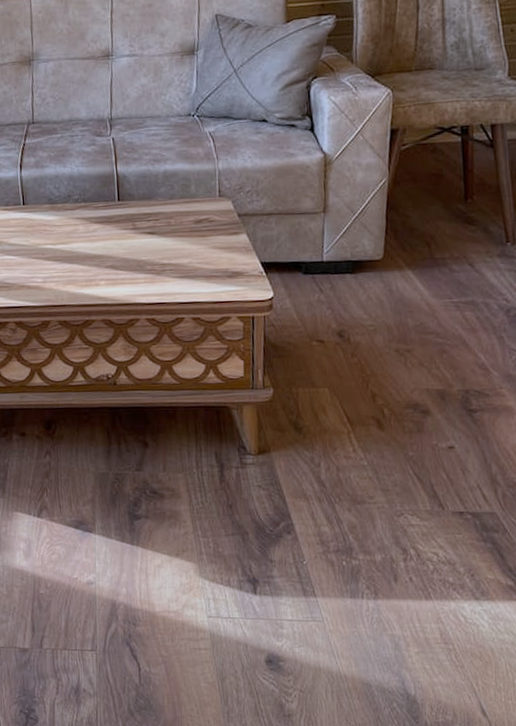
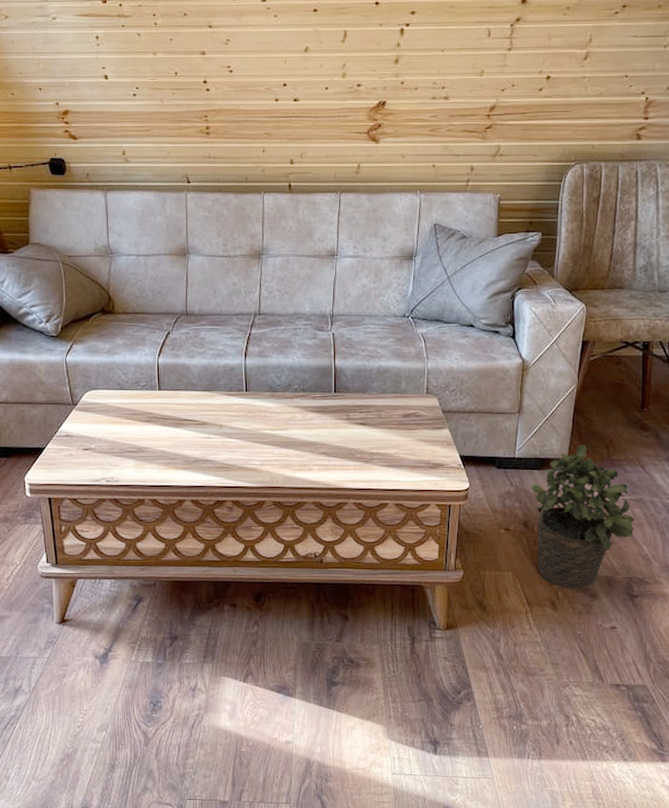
potted plant: none [344,243,468,405] -> present [531,445,635,589]

